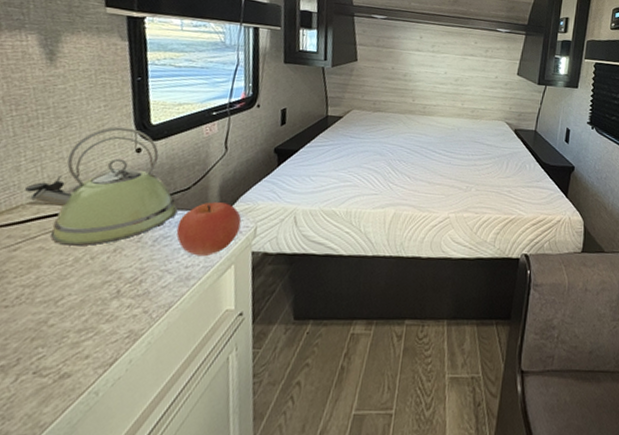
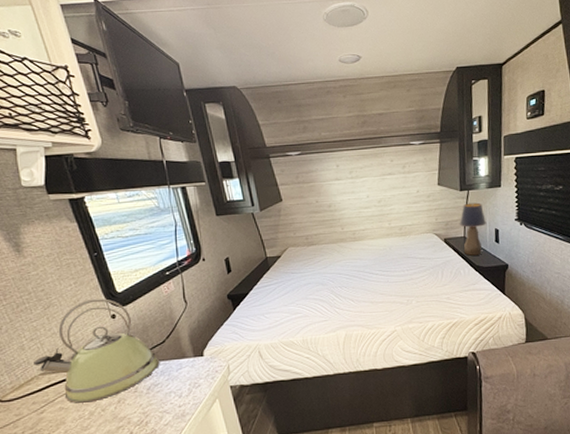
fruit: present [176,202,242,257] -> none [163,349,215,397]
table lamp: none [532,97,560,152] -> present [459,202,487,256]

